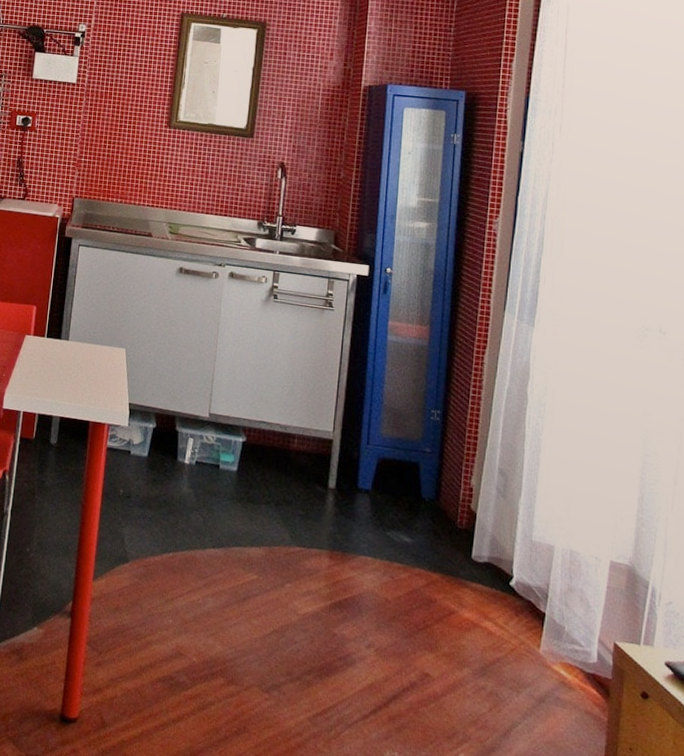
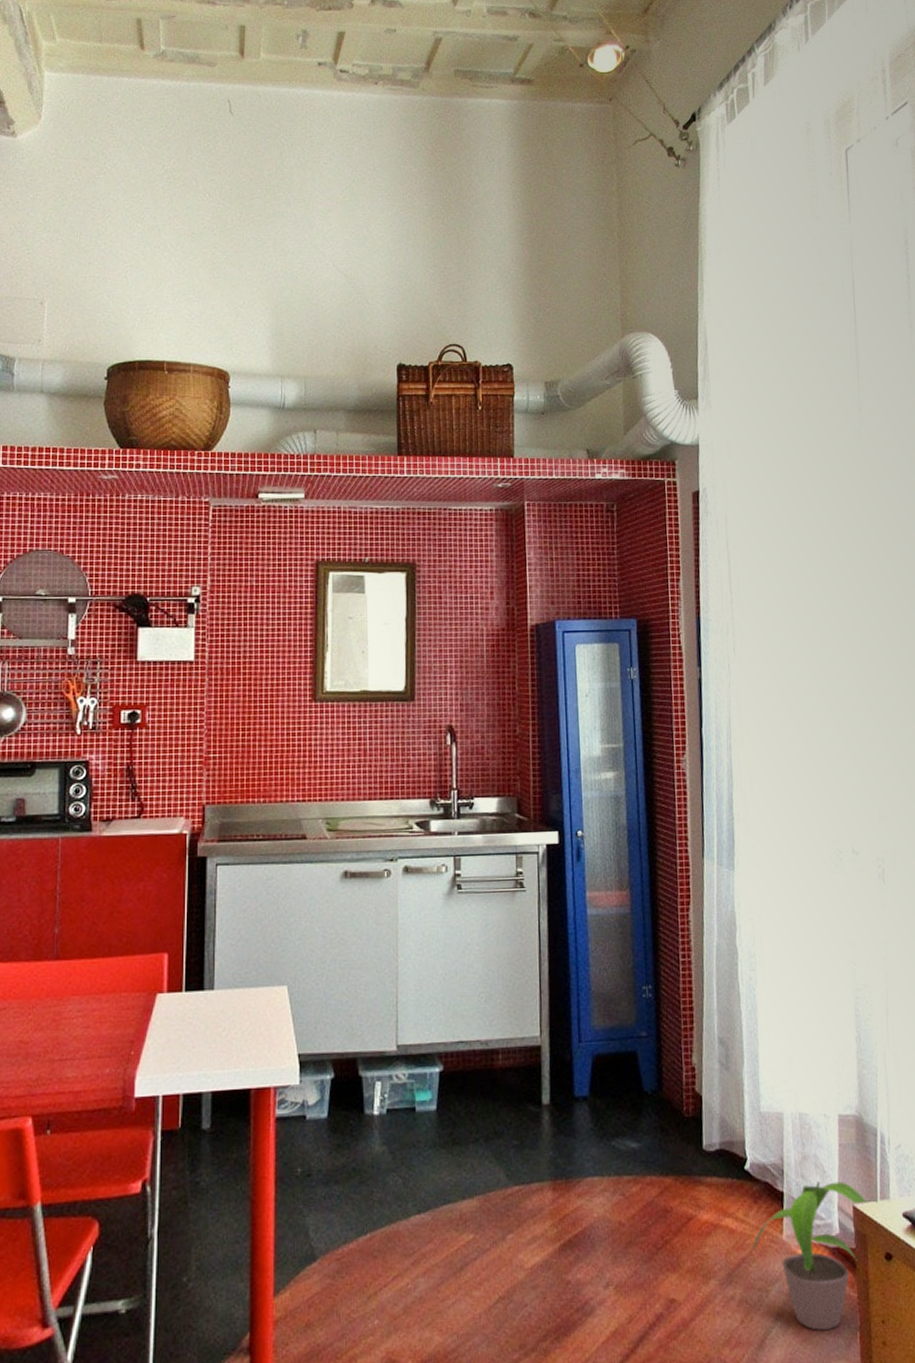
potted plant: none [506,613,630,741] -> present [751,1181,868,1330]

